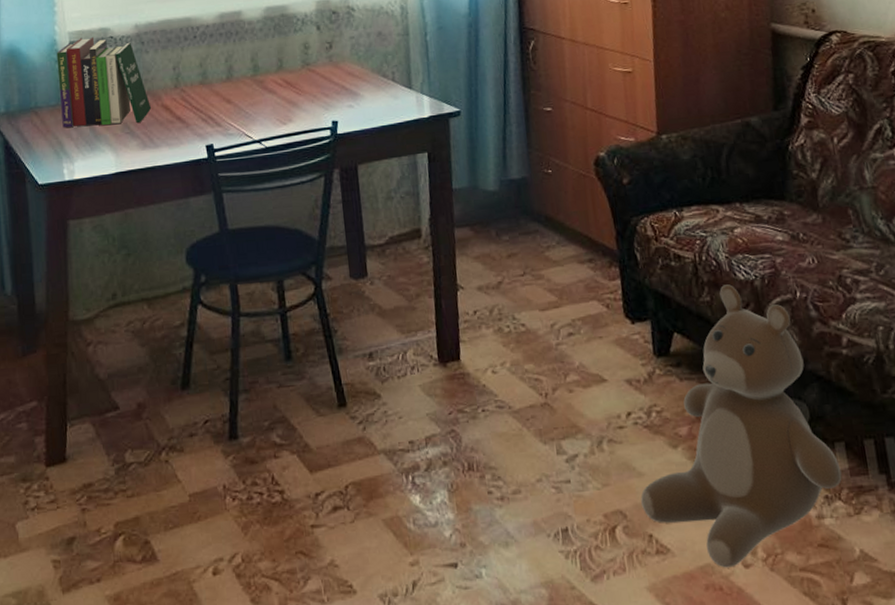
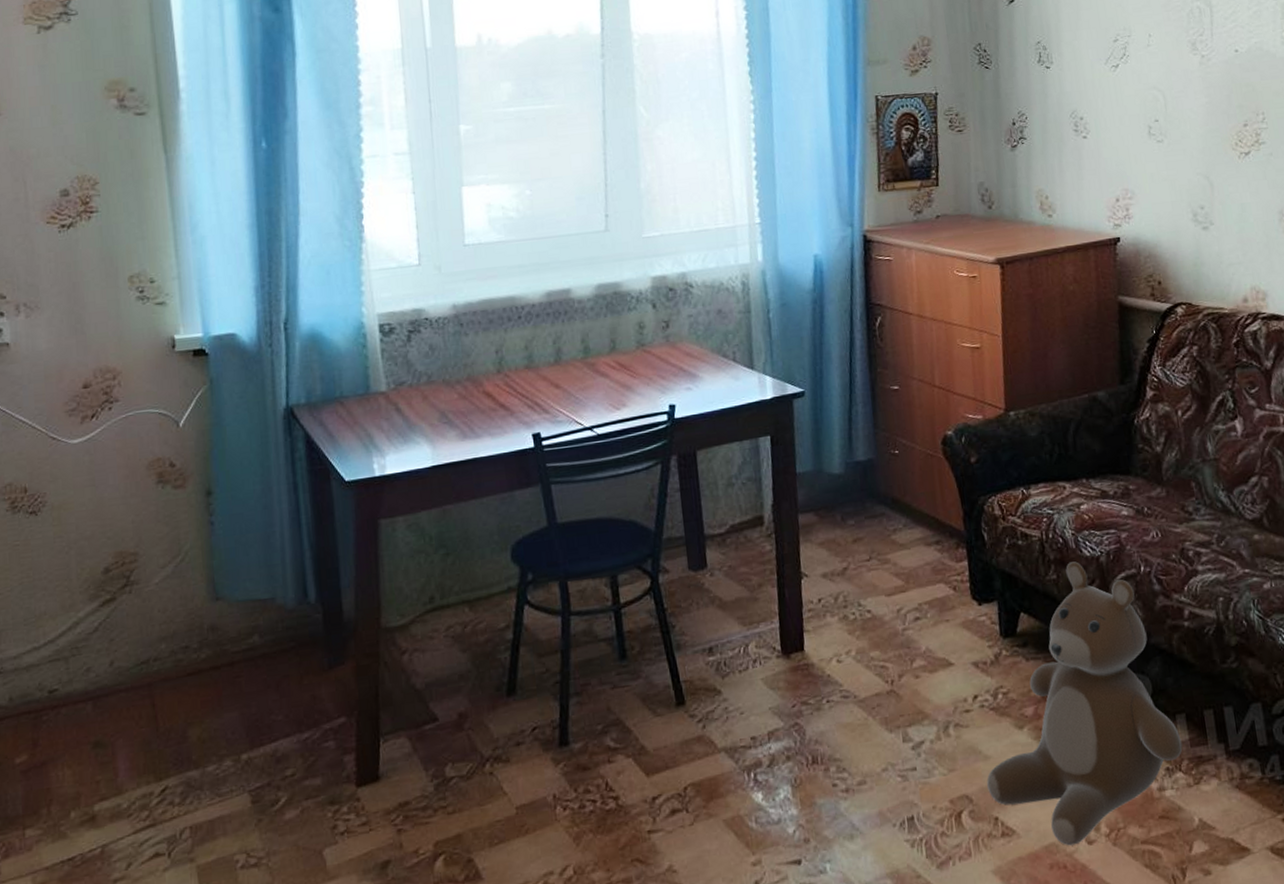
books: present [56,37,152,128] -> none [364,319,472,419]

